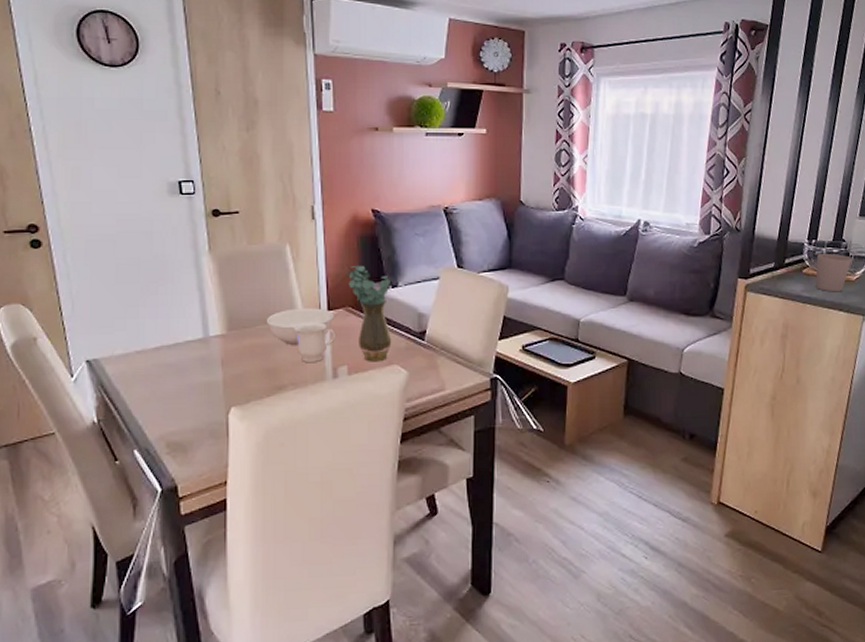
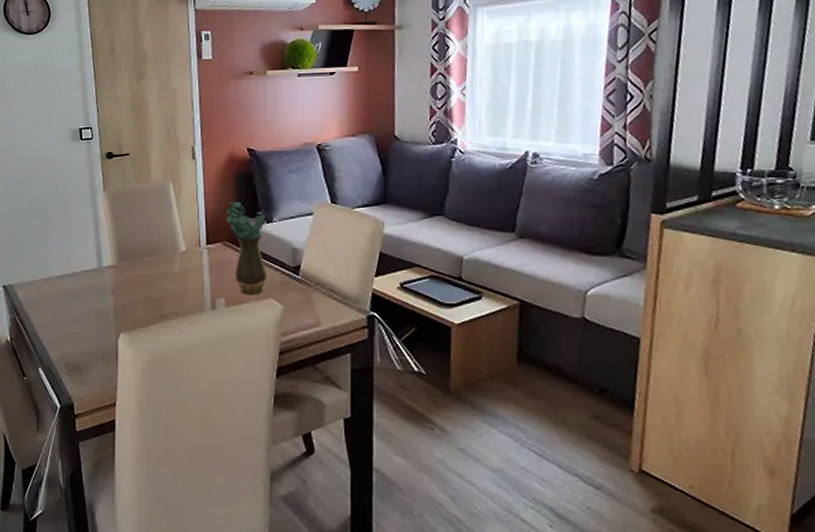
bowl: present [266,308,334,346] -> none [151,242,212,278]
mug: present [294,322,335,363] -> none [176,256,214,294]
dixie cup: present [815,254,852,292] -> none [754,185,805,230]

